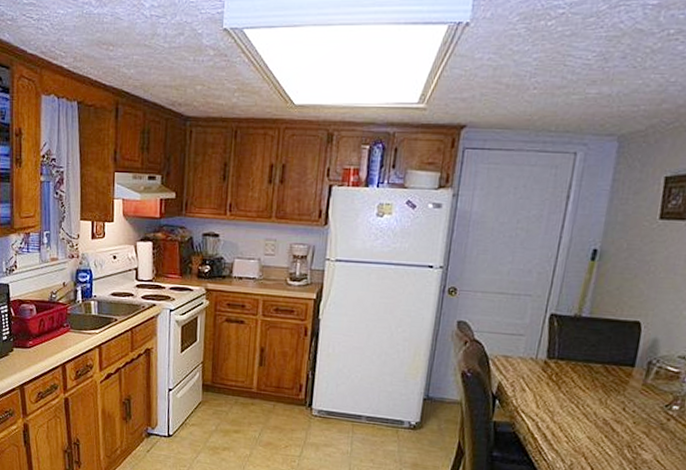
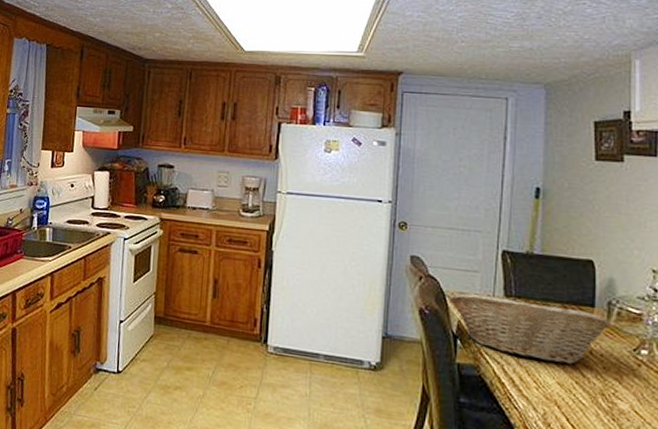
fruit basket: none [493,356,646,420] -> present [450,293,608,365]

